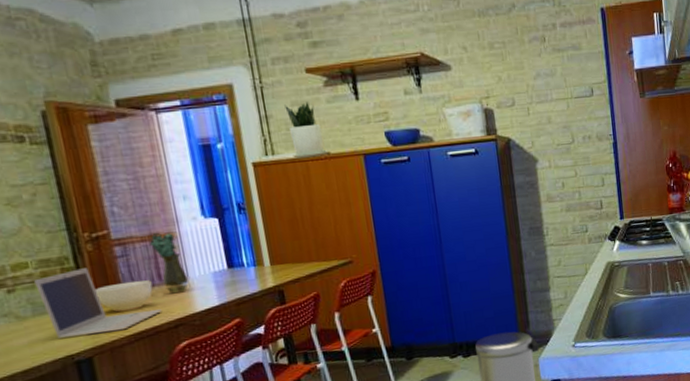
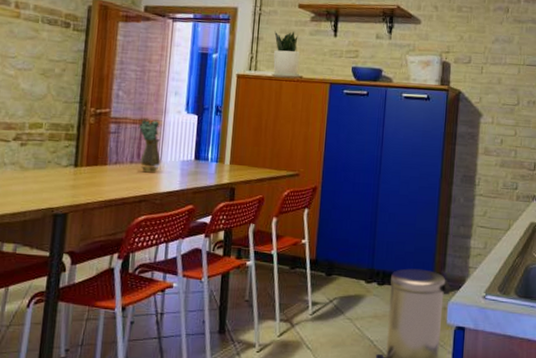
laptop: present [34,268,162,339] -> none [42,136,133,196]
bowl: present [94,279,153,312] -> none [85,154,131,180]

